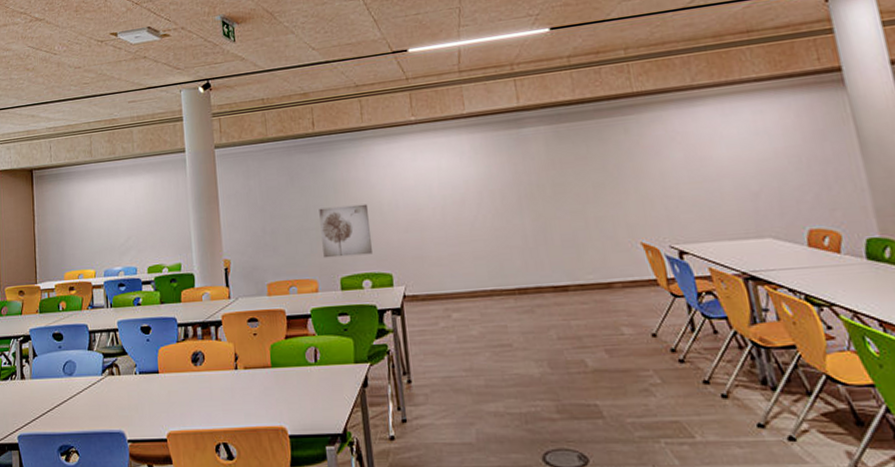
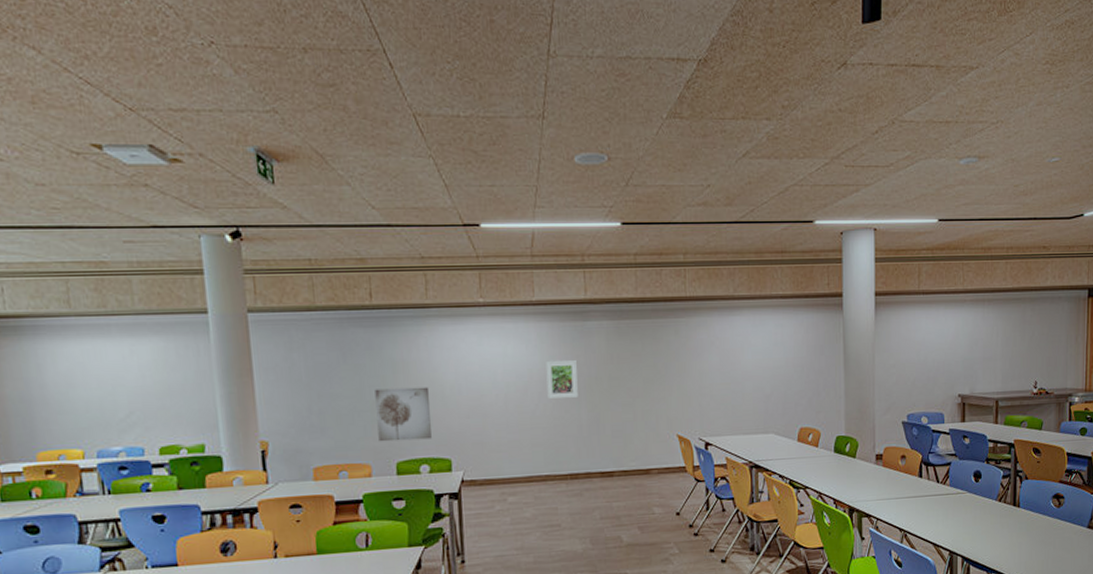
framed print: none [481,167,520,209] -> present [546,359,578,399]

